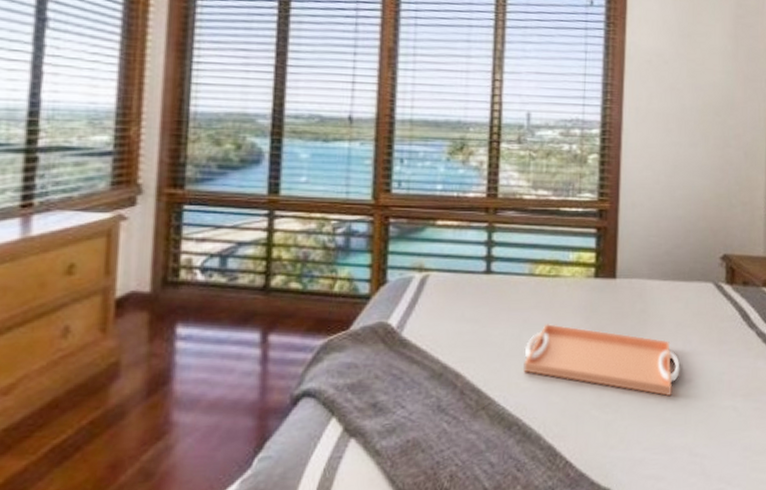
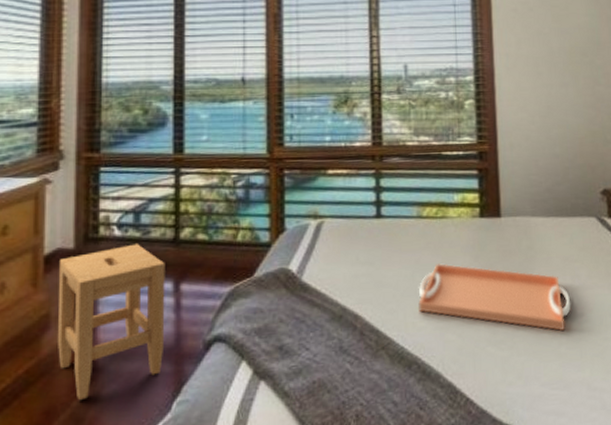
stool: none [127,290,253,455] -> present [58,244,165,401]

